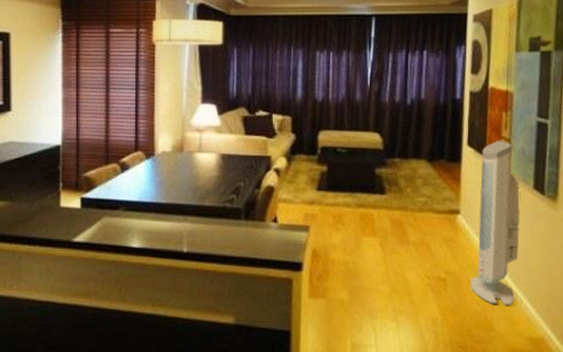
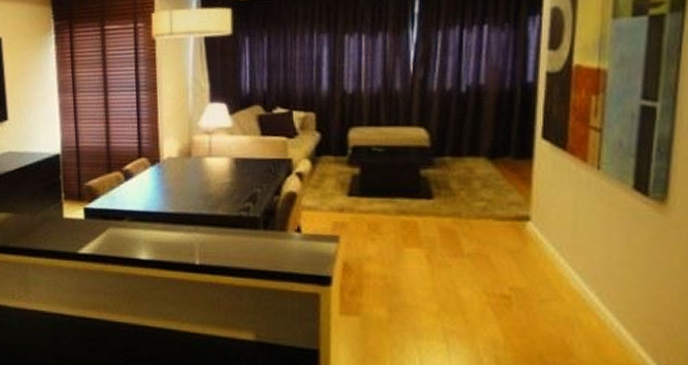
air purifier: present [471,140,521,306] -> none [543,130,615,329]

